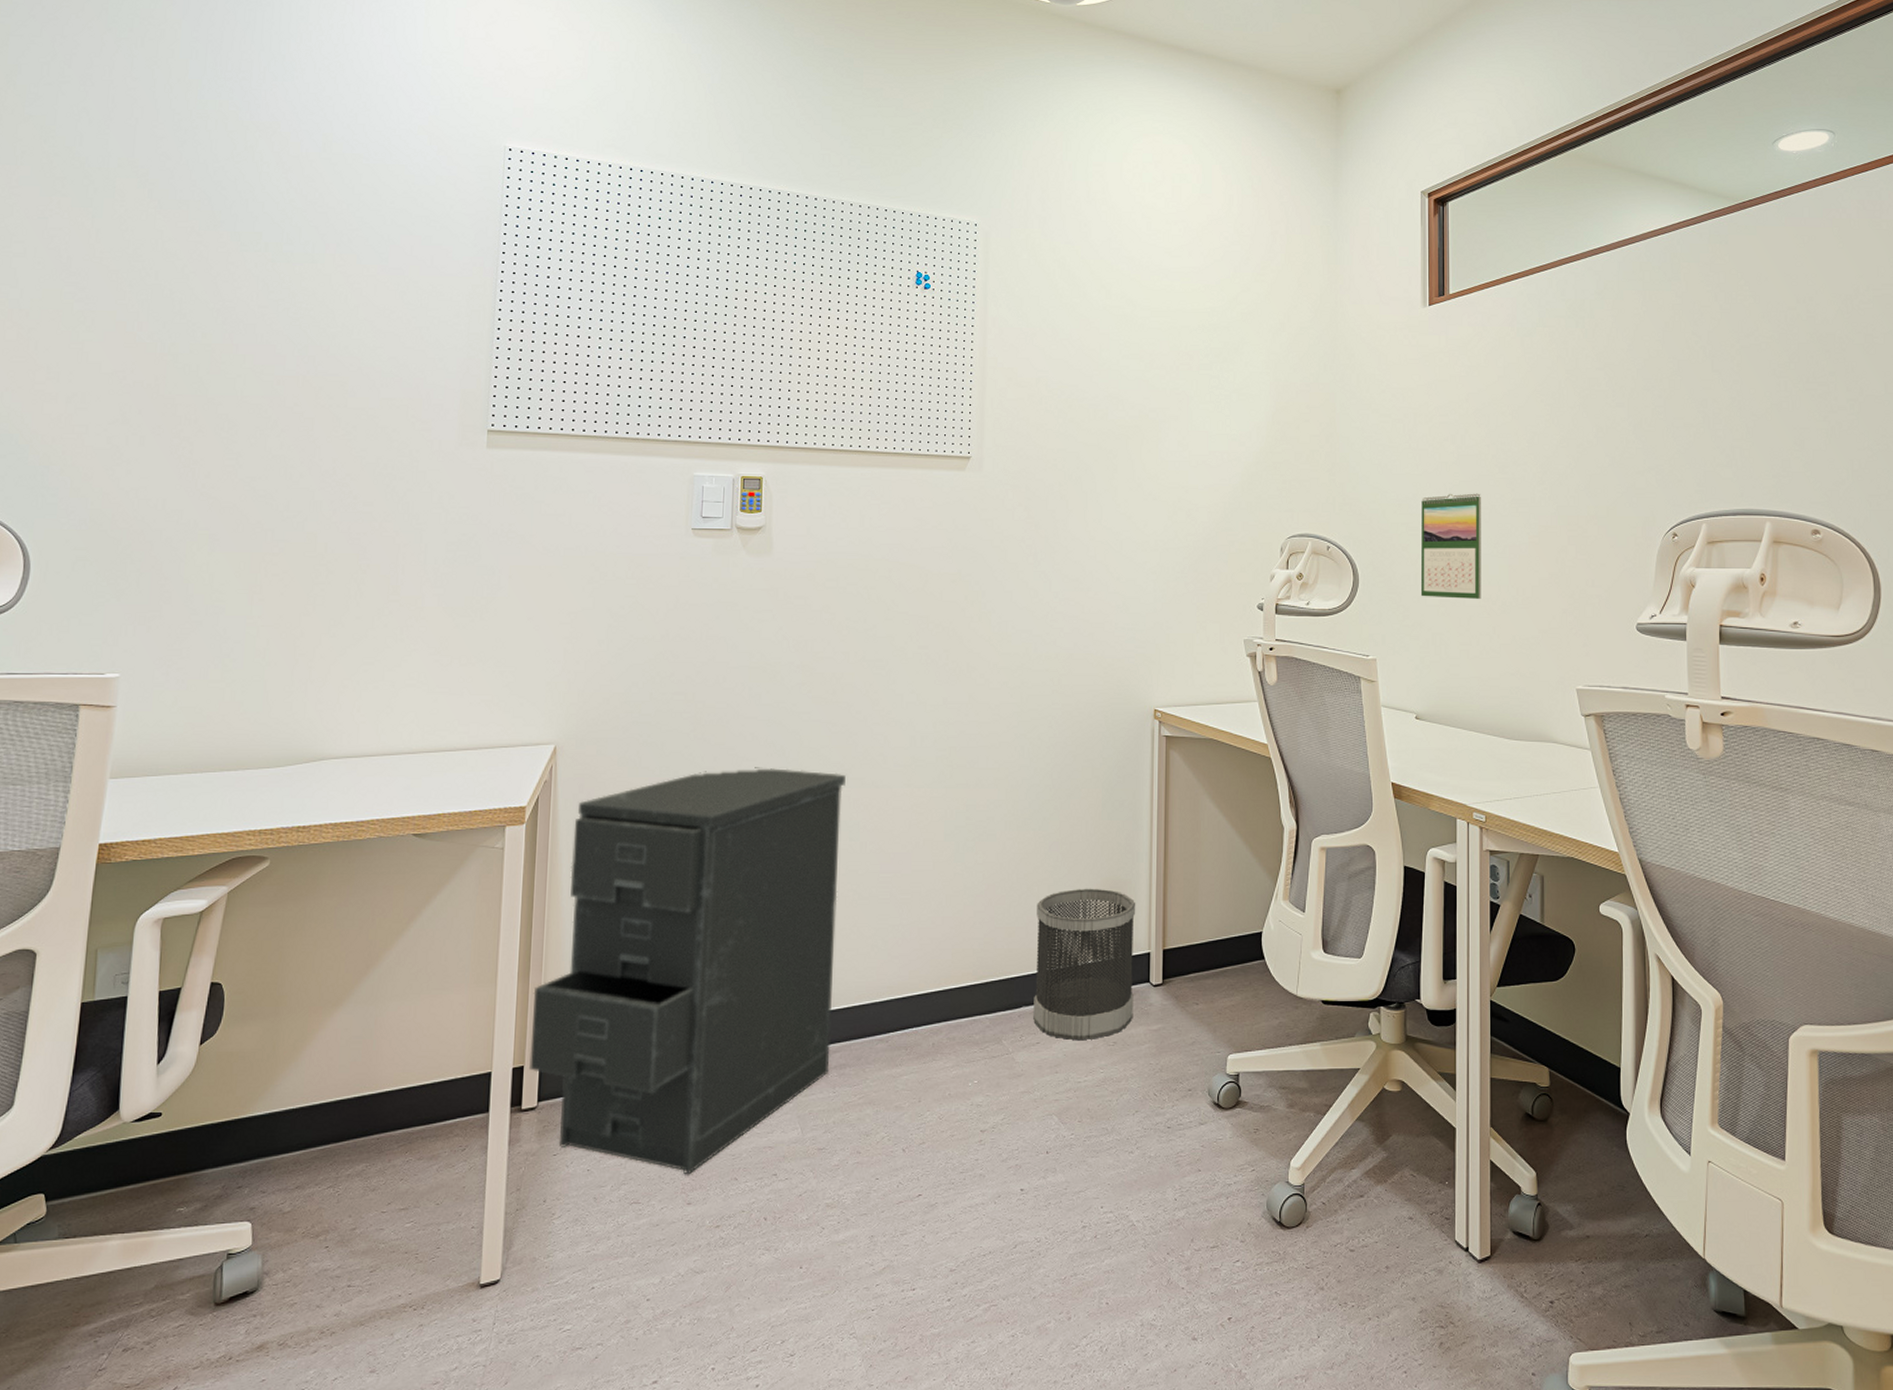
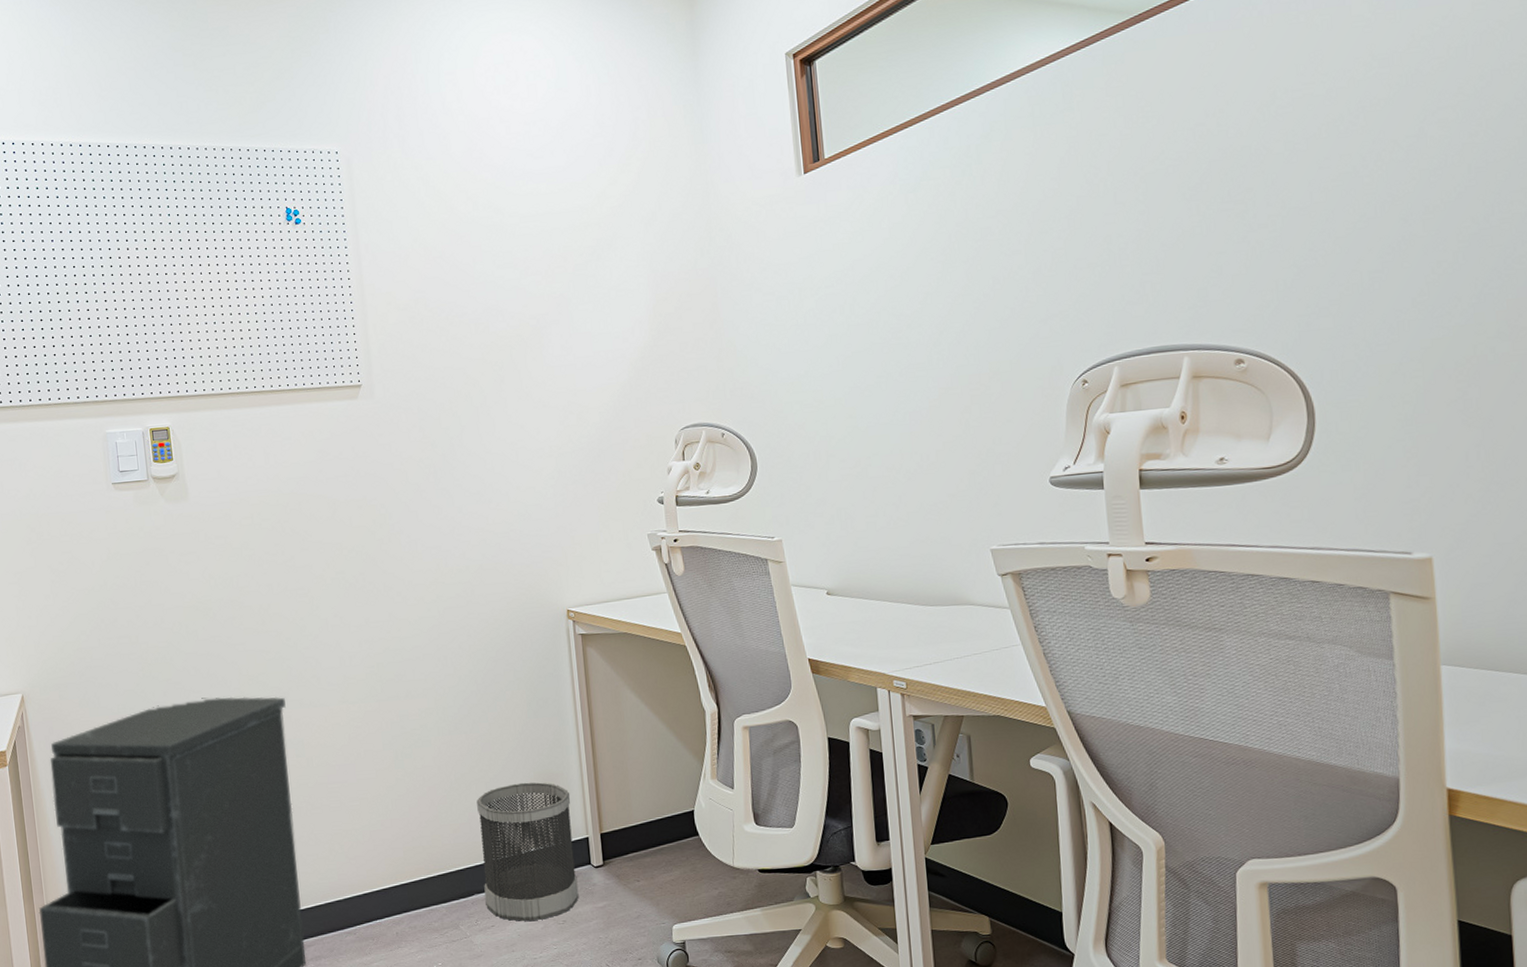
calendar: present [1420,493,1482,599] -> none [814,362,885,474]

